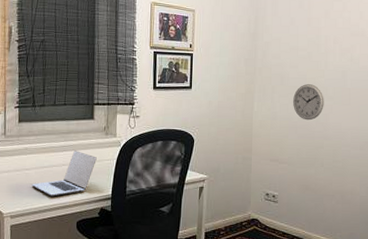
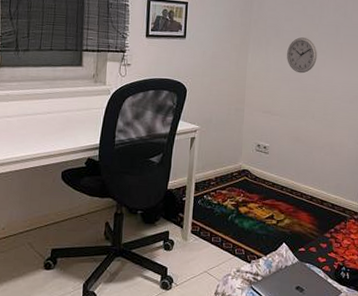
laptop: present [31,150,97,197] -> none [13,98,85,146]

